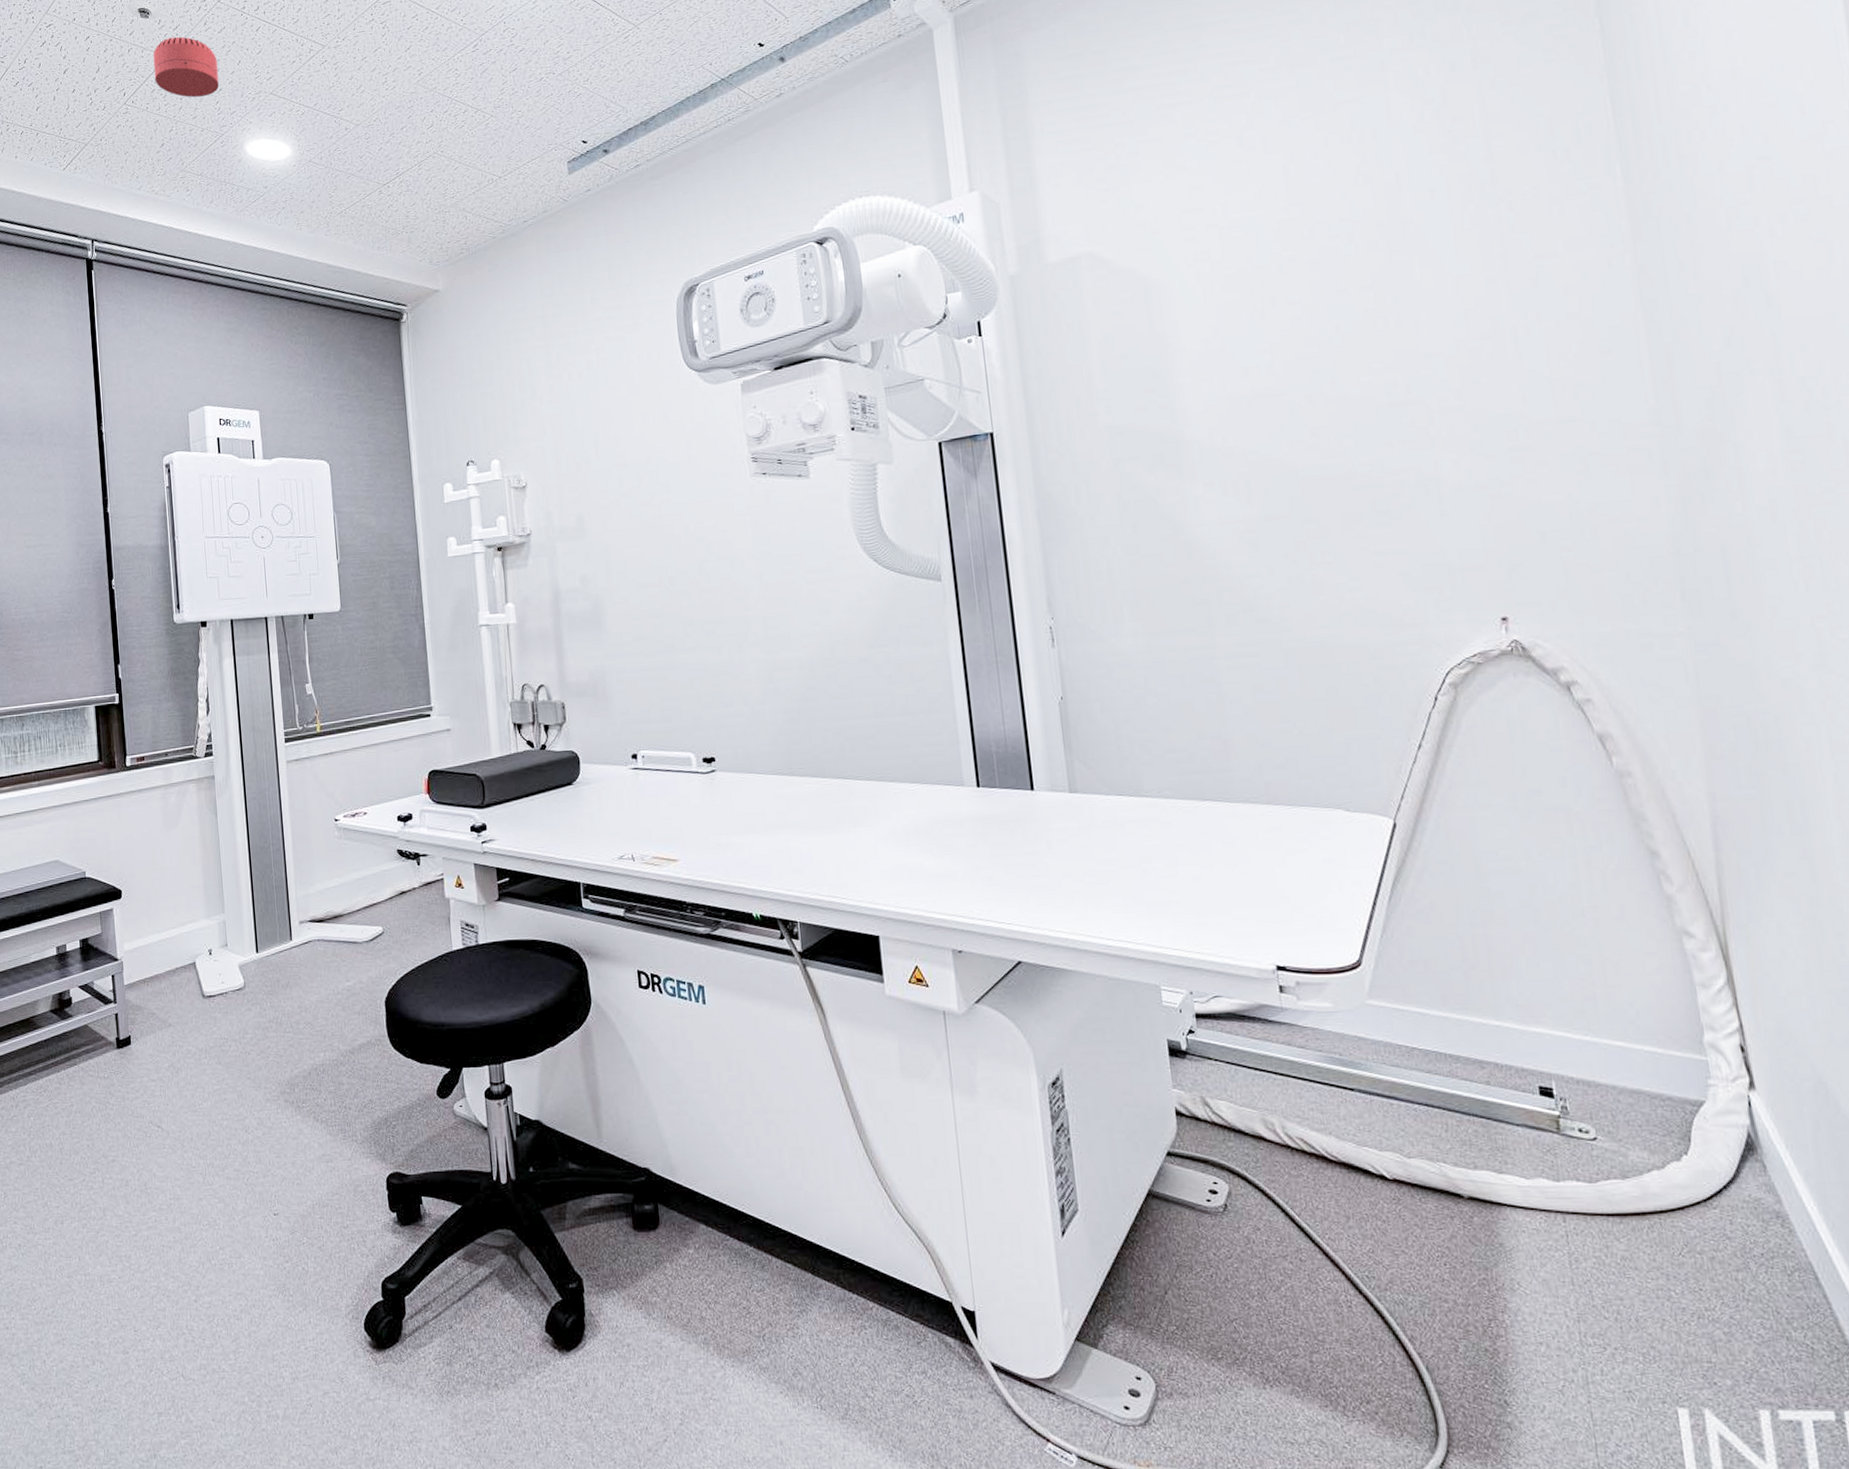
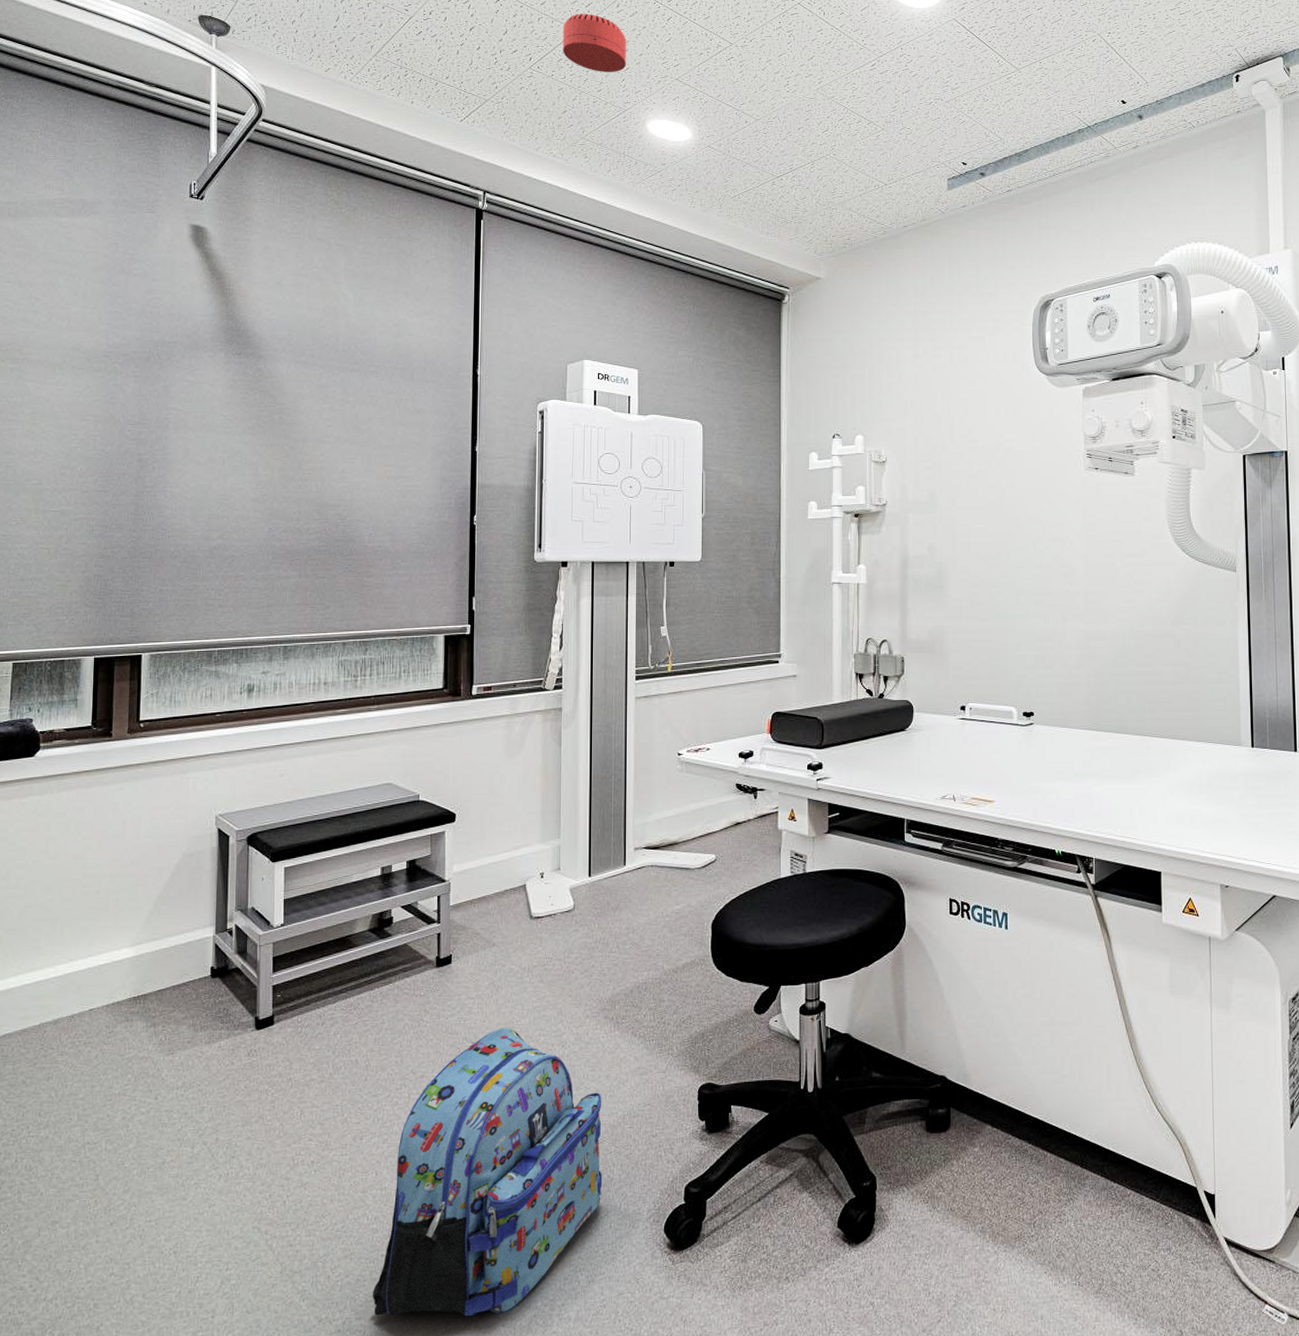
backpack: none [86,1111,298,1409] -> present [373,1028,603,1317]

